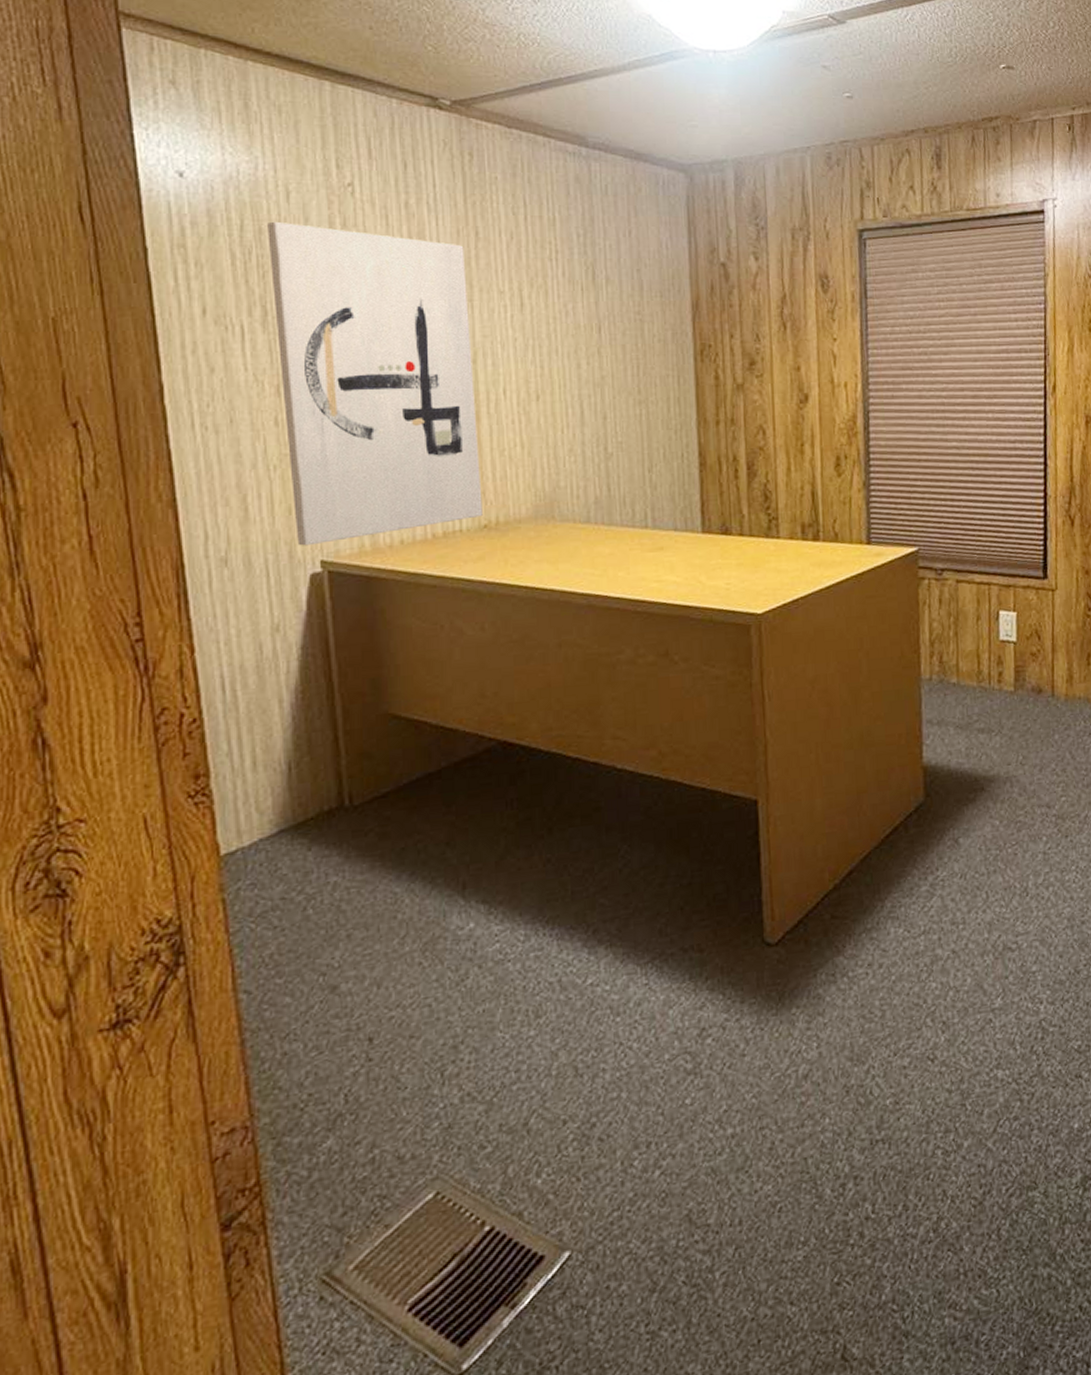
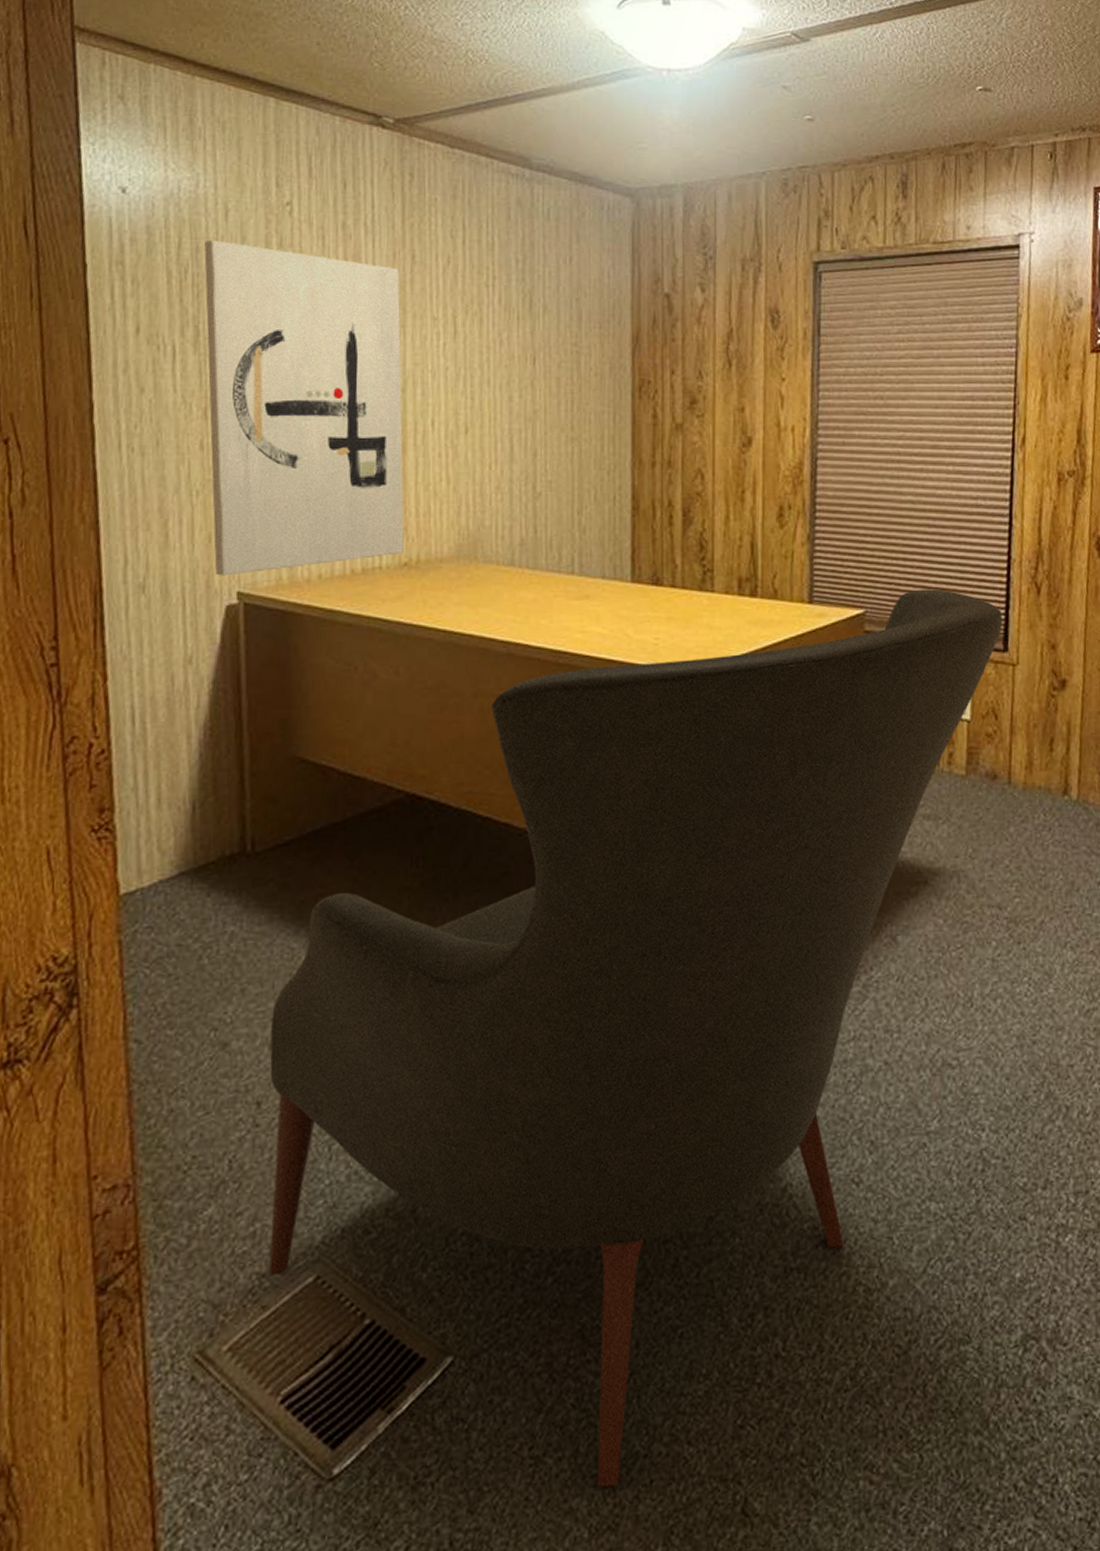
chair: none [379,525,1042,1352] -> present [269,589,1003,1488]

